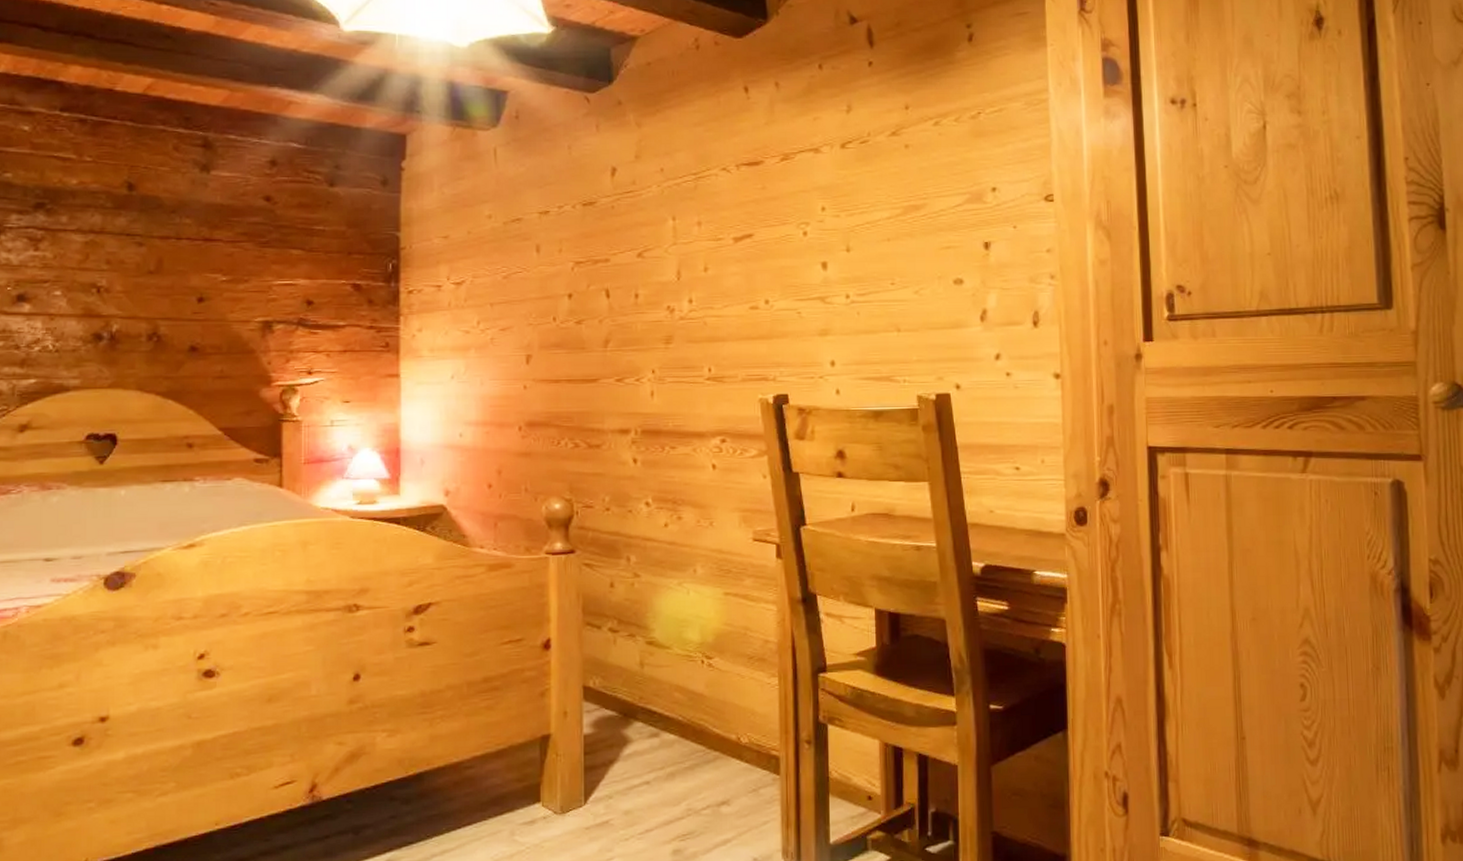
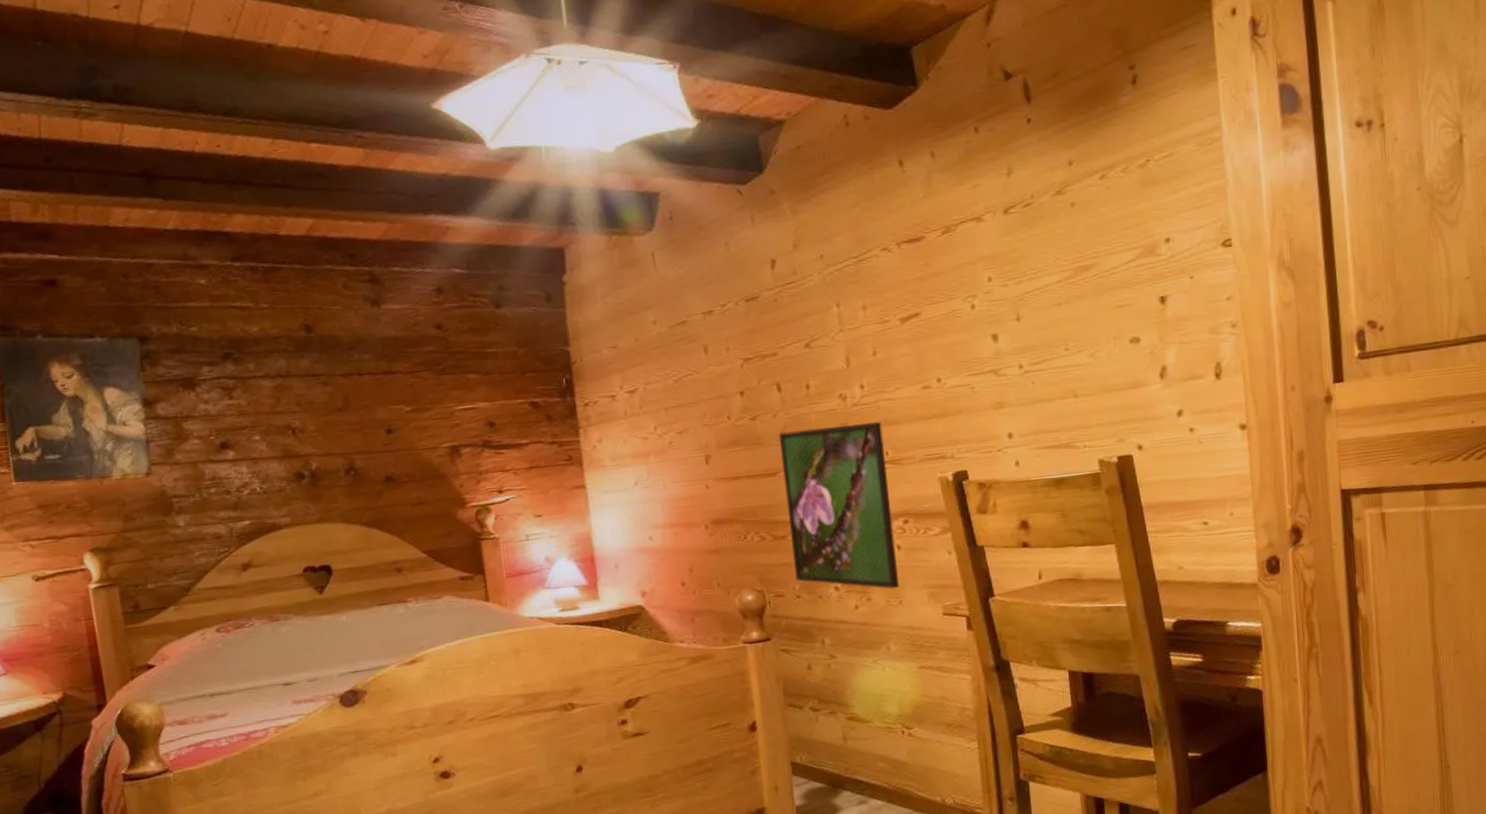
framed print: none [603,338,711,509] -> present [779,422,899,589]

